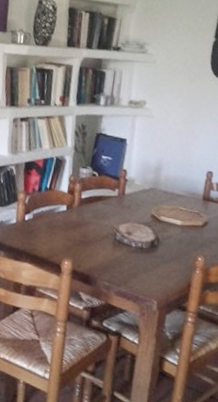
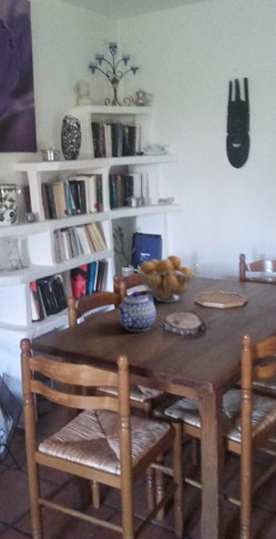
teapot: none [68,194,110,238] -> present [117,291,157,332]
fruit basket: none [96,161,161,213] -> present [137,254,198,304]

